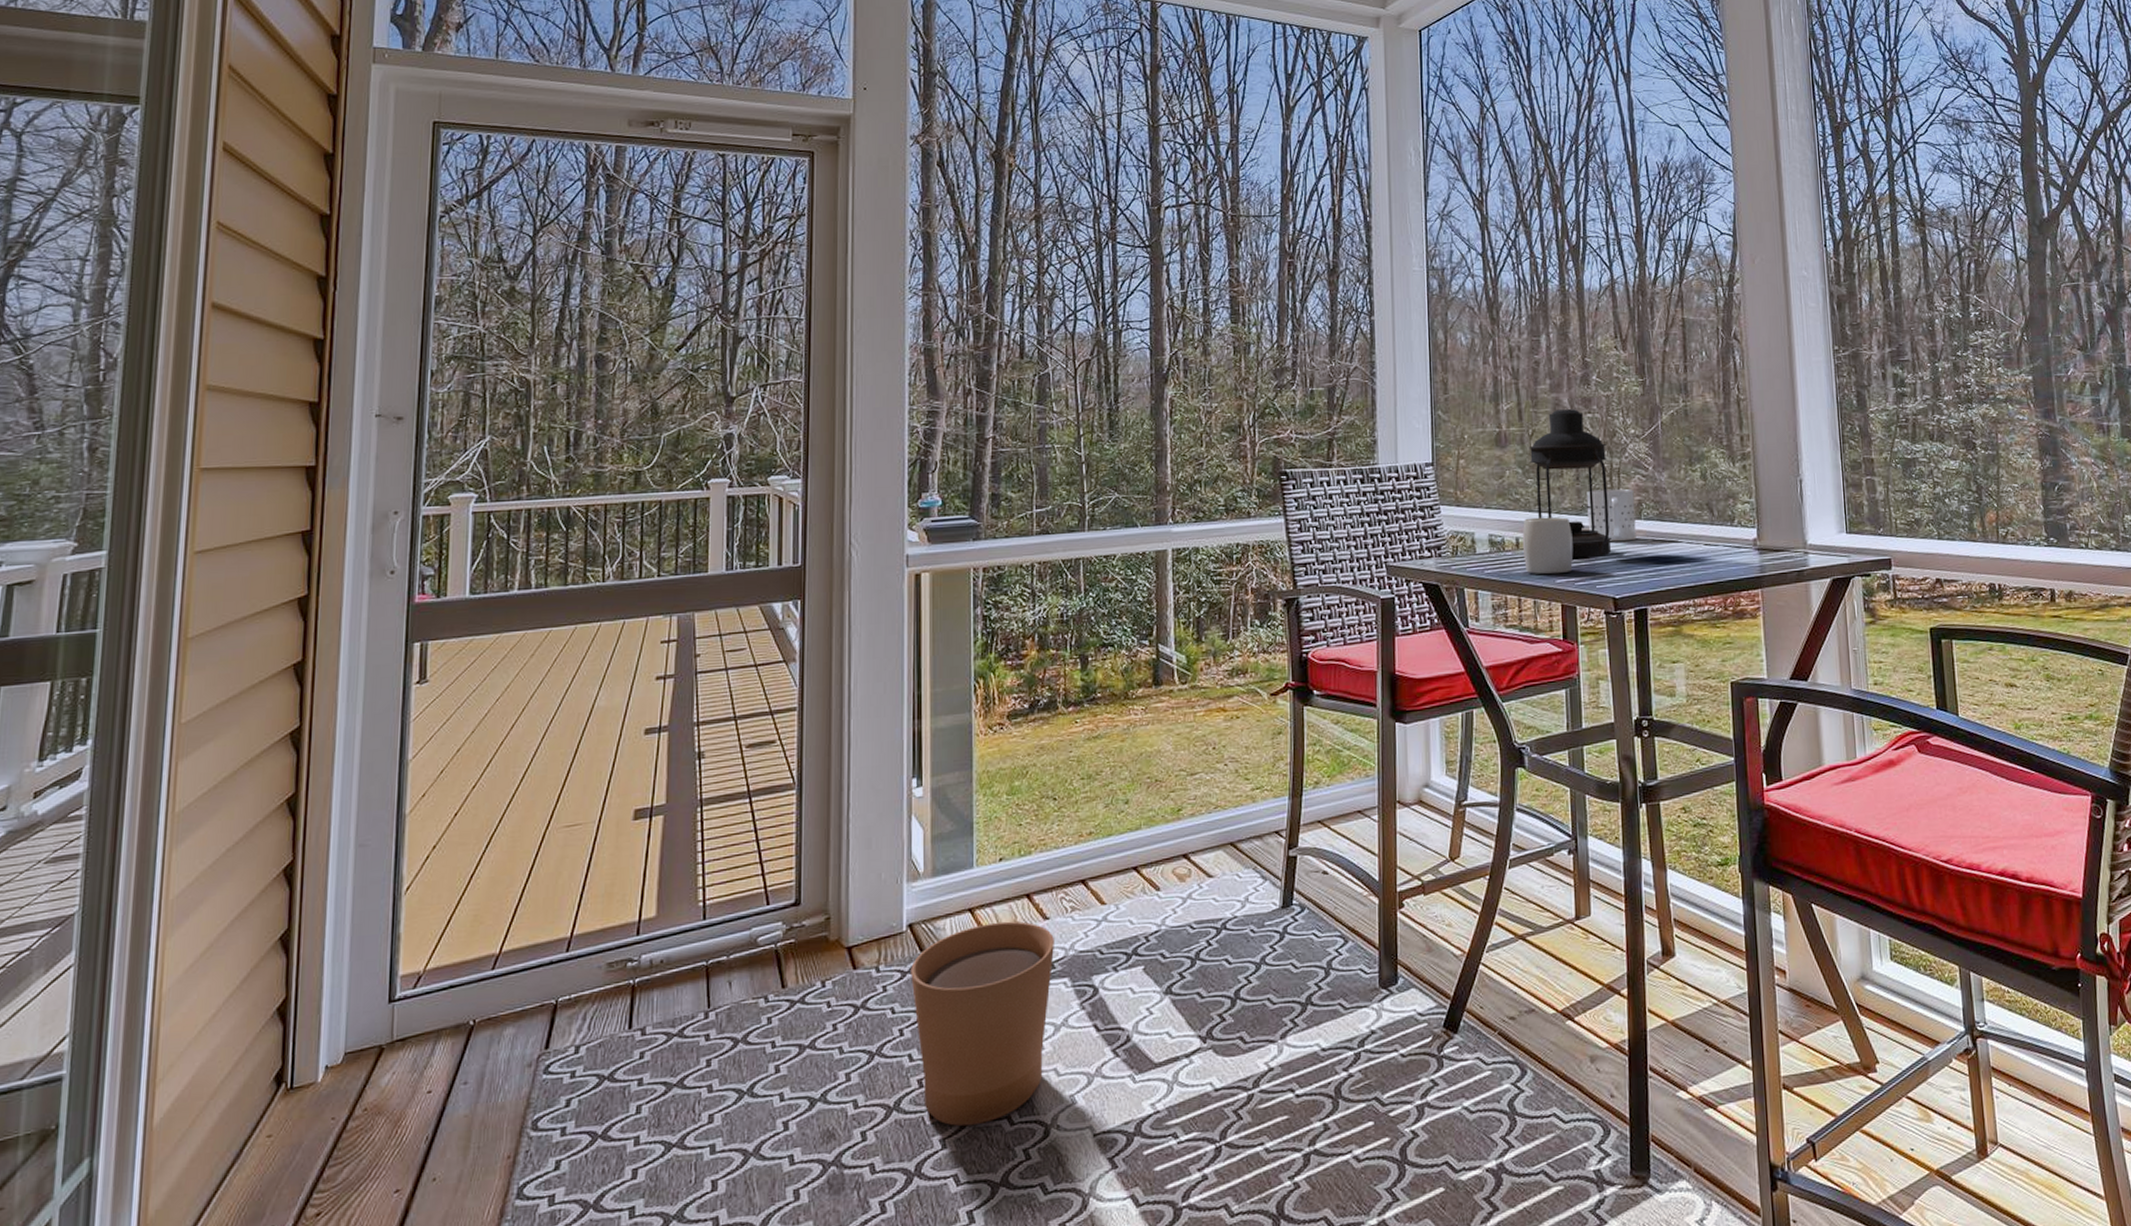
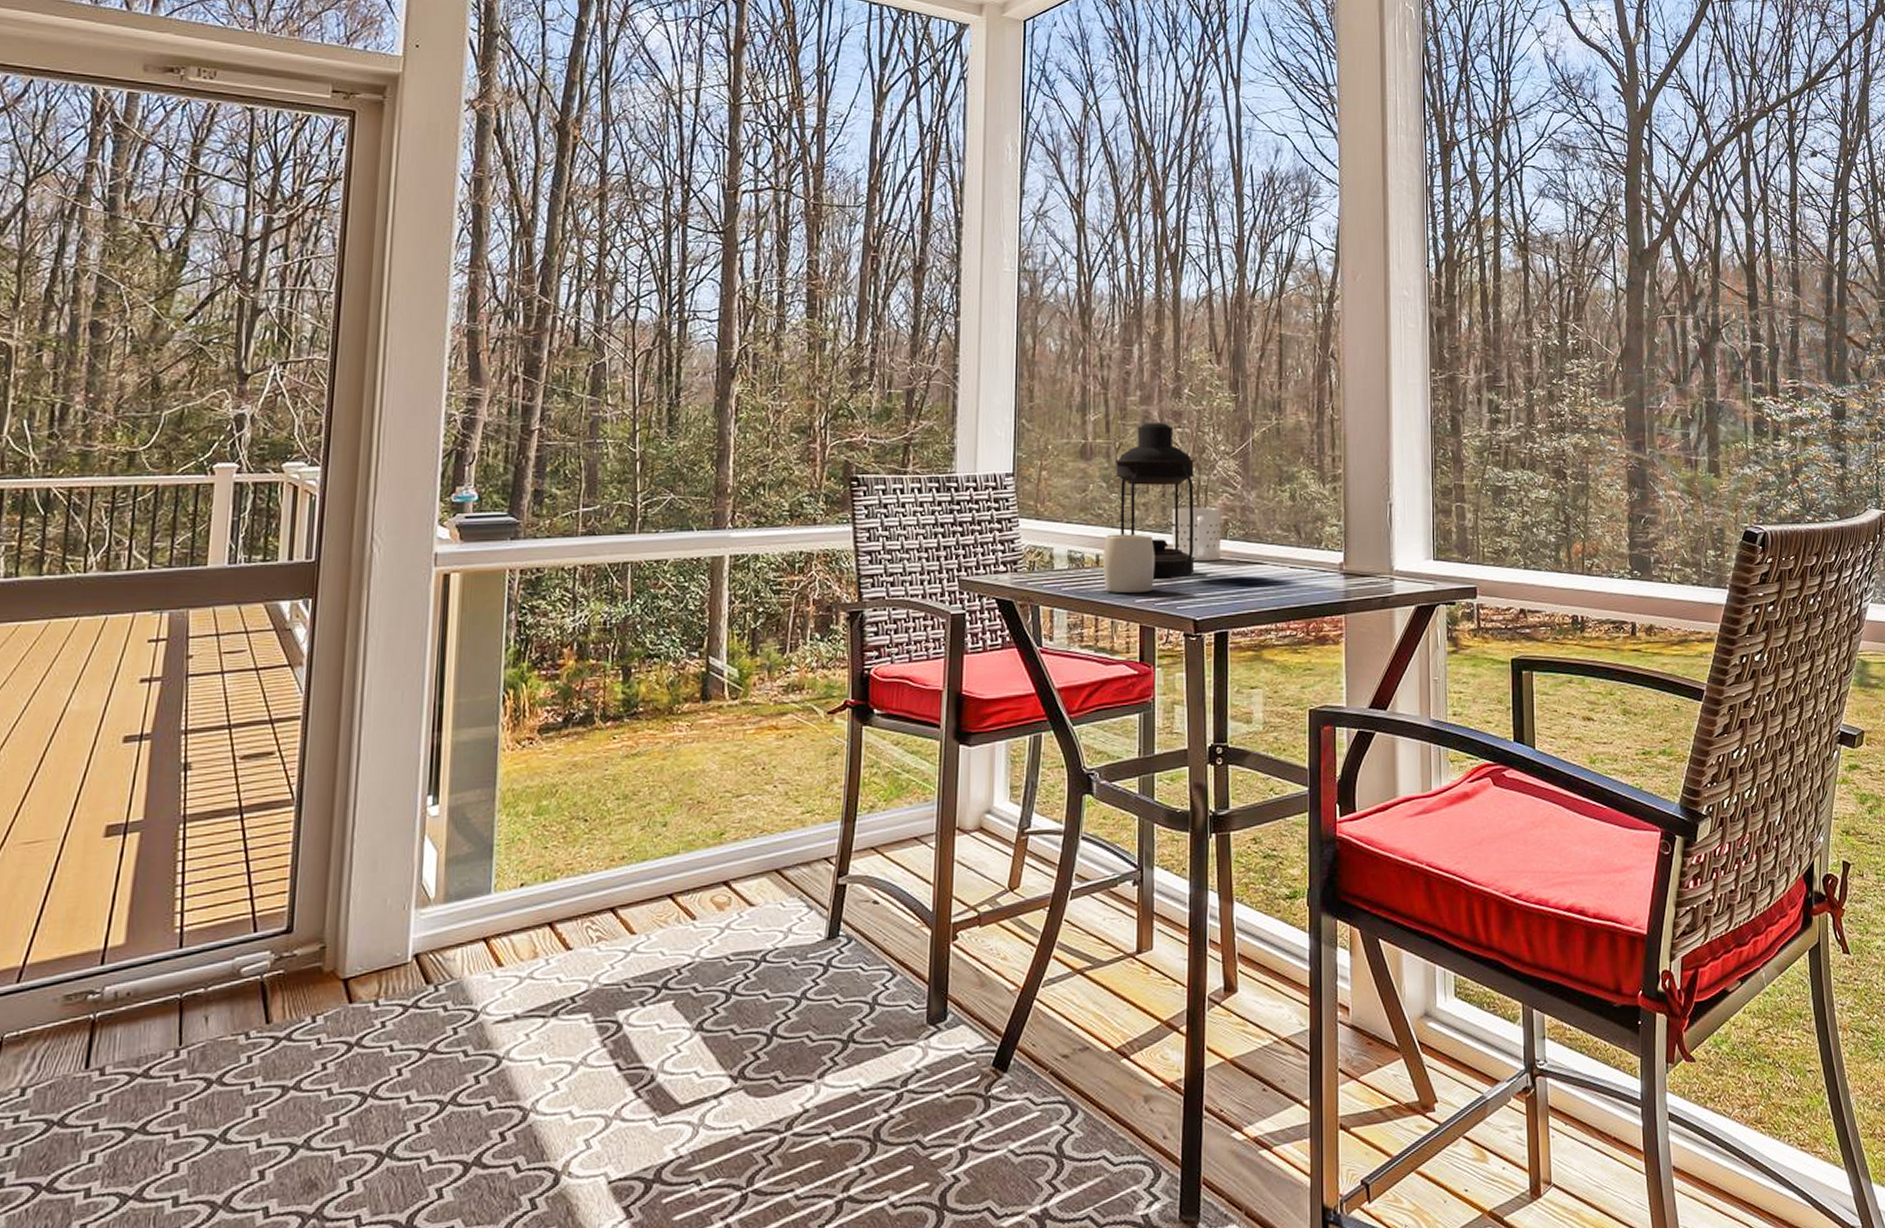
planter: present [911,921,1056,1127] -> none [413,951,578,1175]

